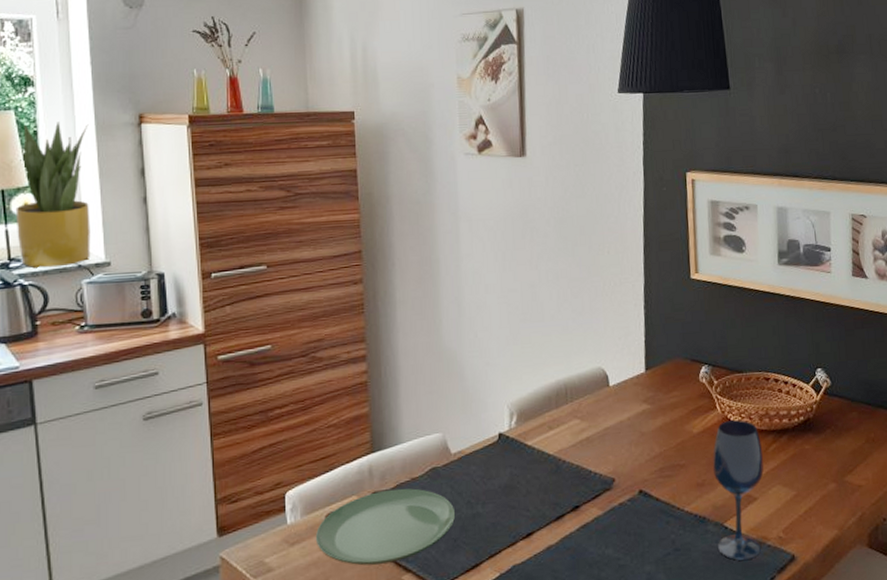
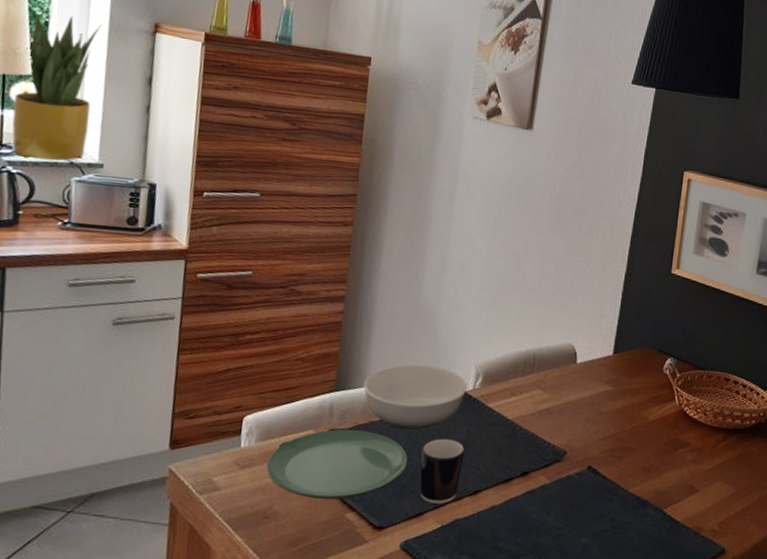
bowl: none [399,411,504,483] -> present [363,364,468,431]
mug: none [467,483,512,553] -> present [419,438,465,504]
wineglass: present [712,420,764,560] -> none [653,413,712,546]

